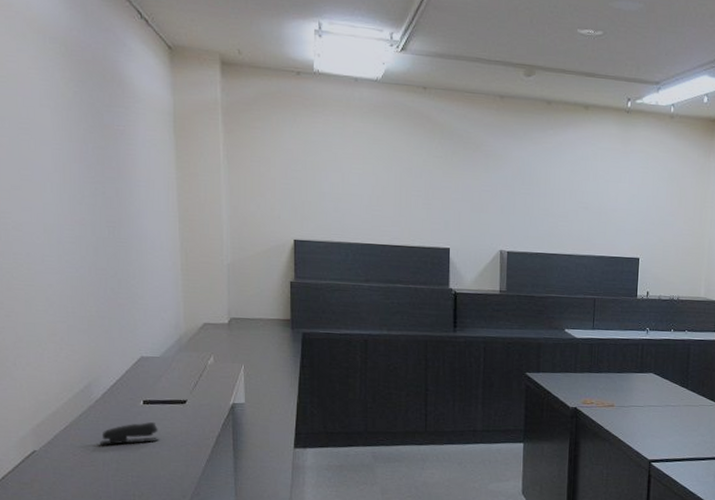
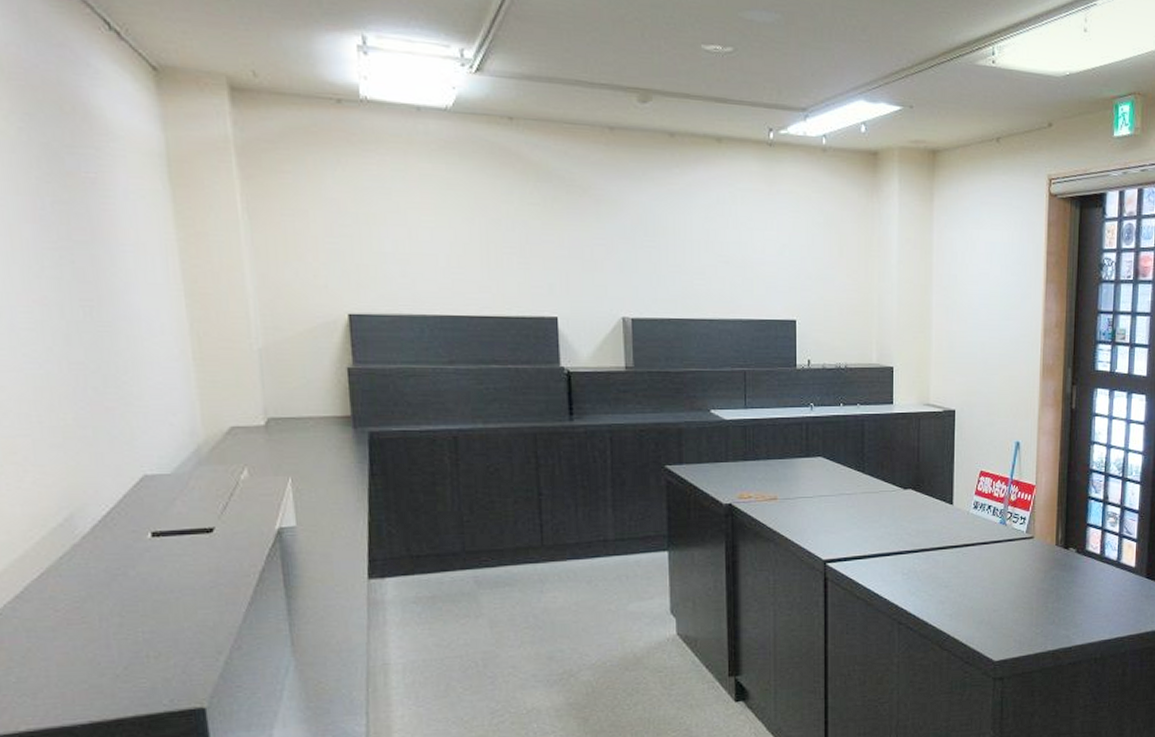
stapler: present [99,421,159,445] -> none [91,558,179,594]

